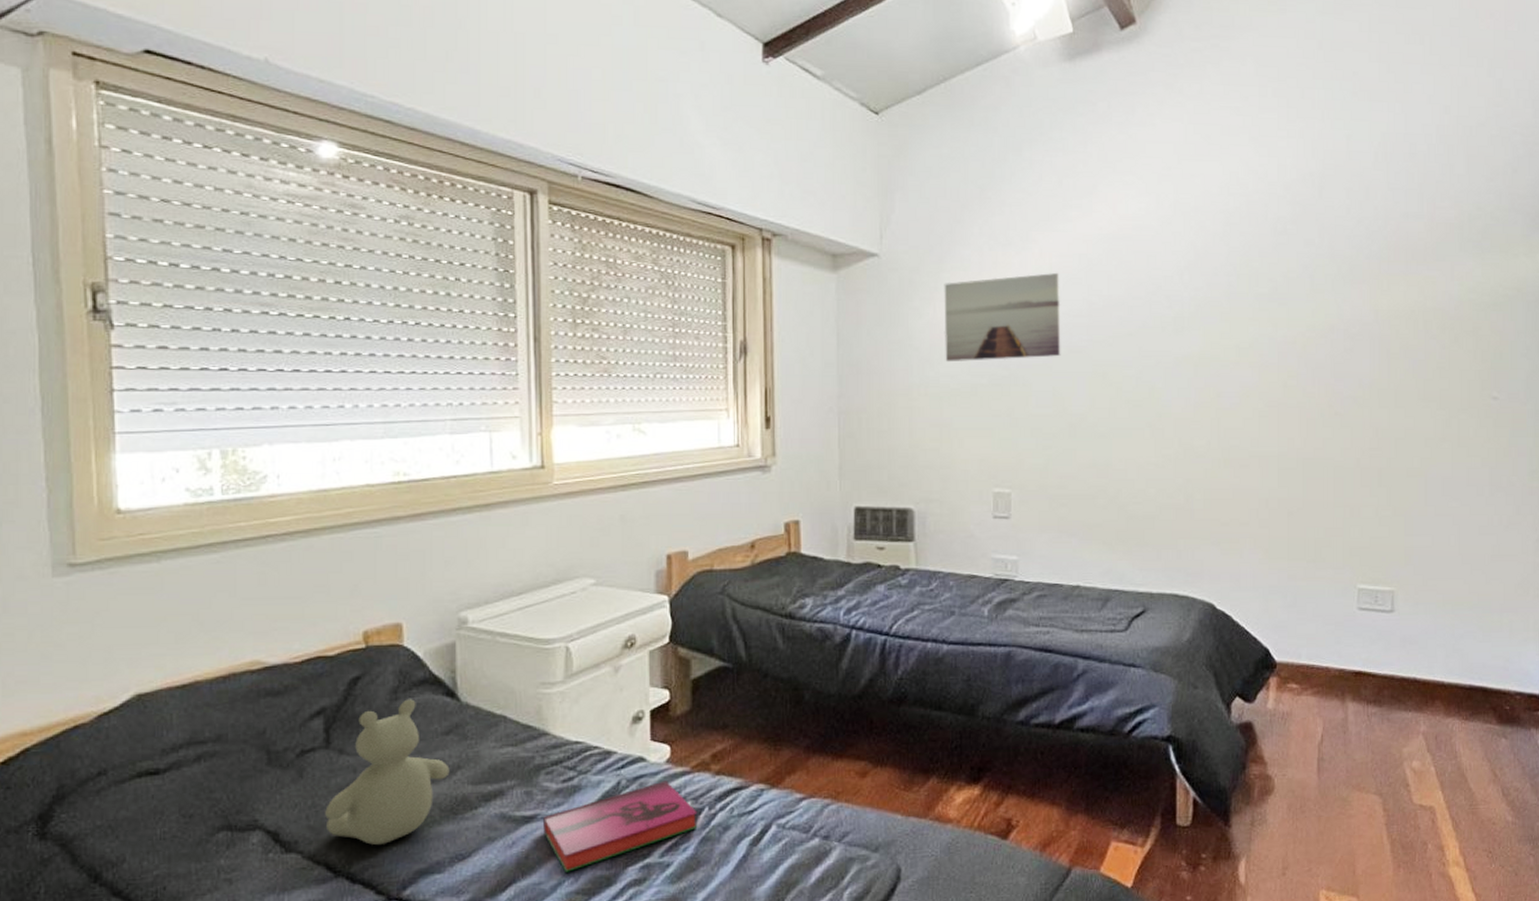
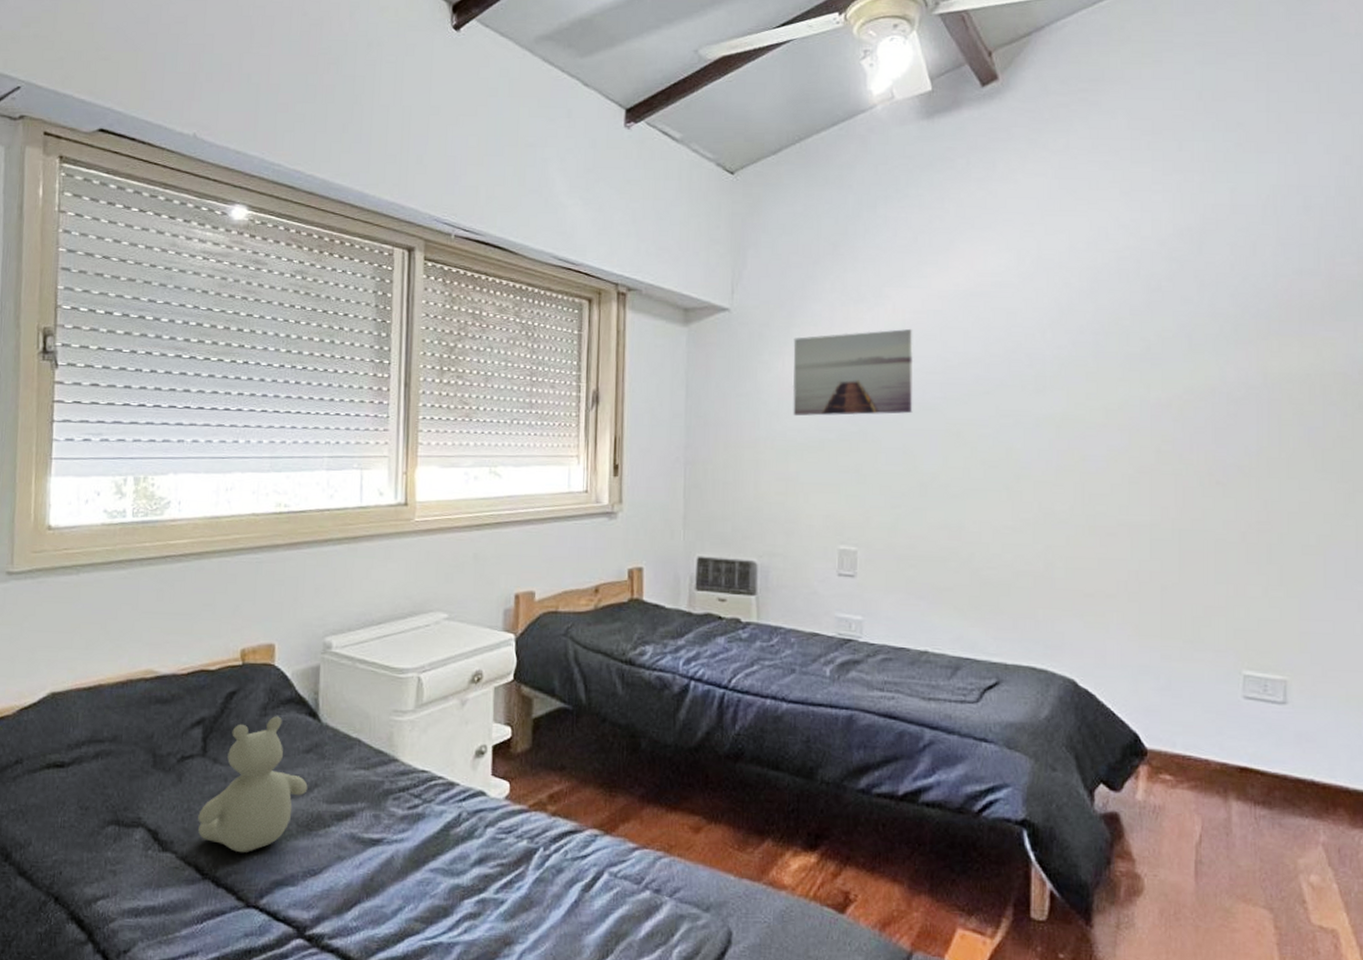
hardback book: present [543,780,698,872] -> none [388,817,533,899]

